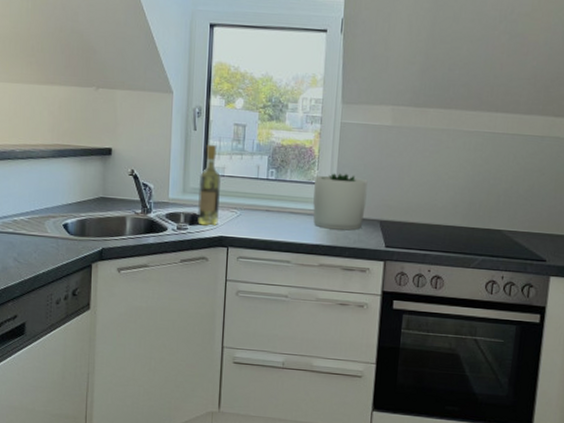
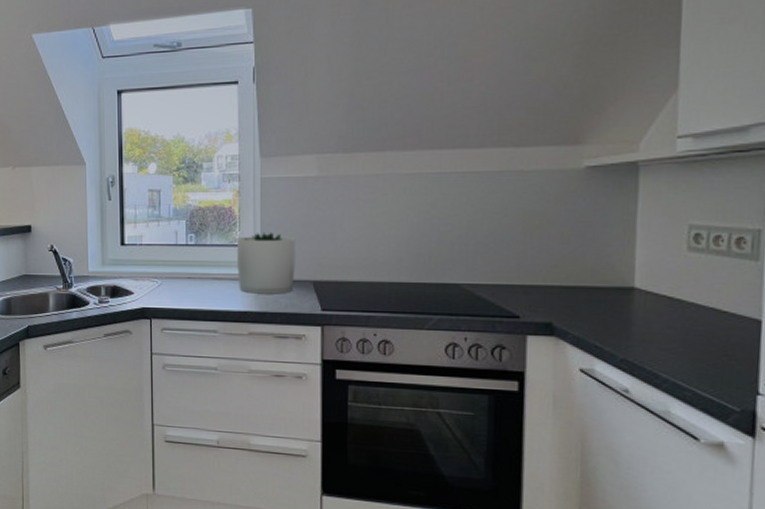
bottle: present [197,144,221,226] -> none [117,213,139,298]

